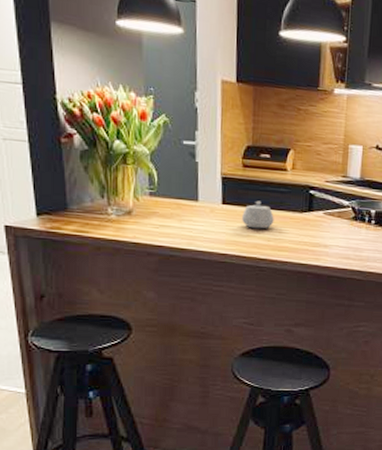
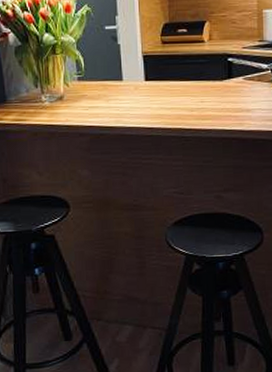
teapot: present [242,200,274,229] -> none [165,74,196,101]

